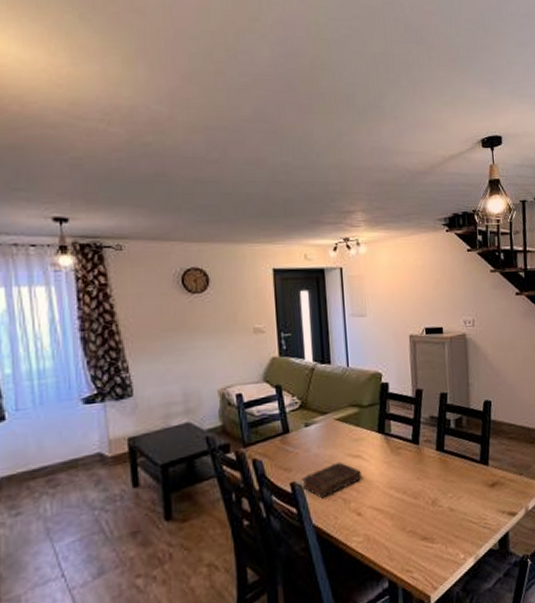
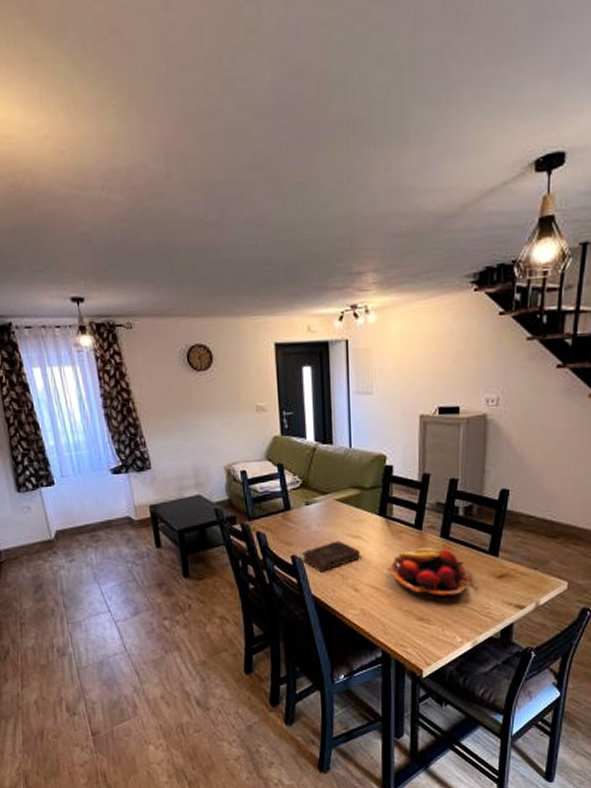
fruit basket: none [388,461,467,518] -> present [387,548,471,602]

